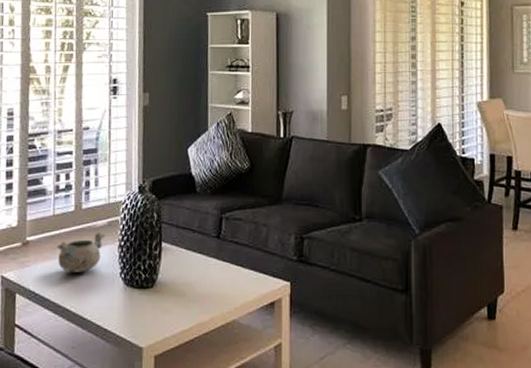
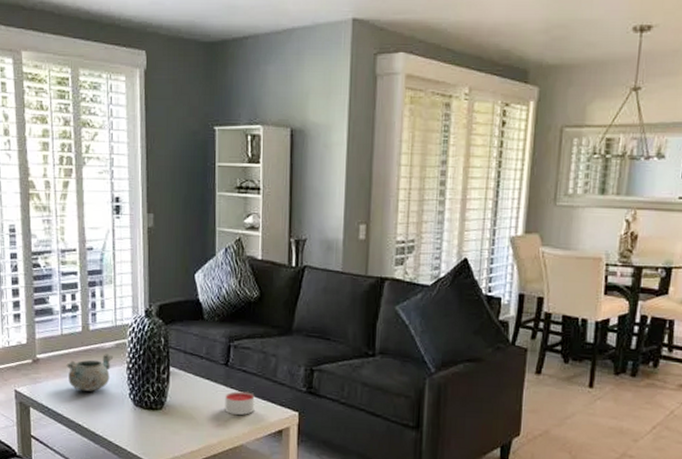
candle: none [217,264,247,288] -> present [225,391,255,415]

